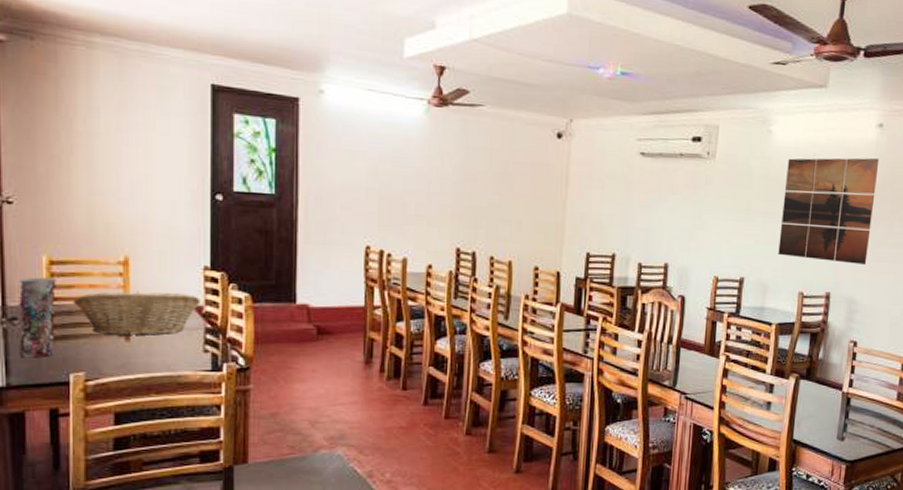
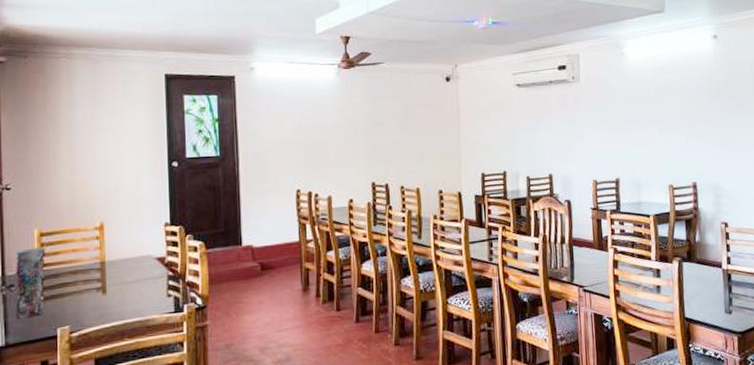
fruit basket: present [74,291,200,336] -> none [60,247,163,291]
wall art: present [778,157,880,264] -> none [641,63,724,156]

